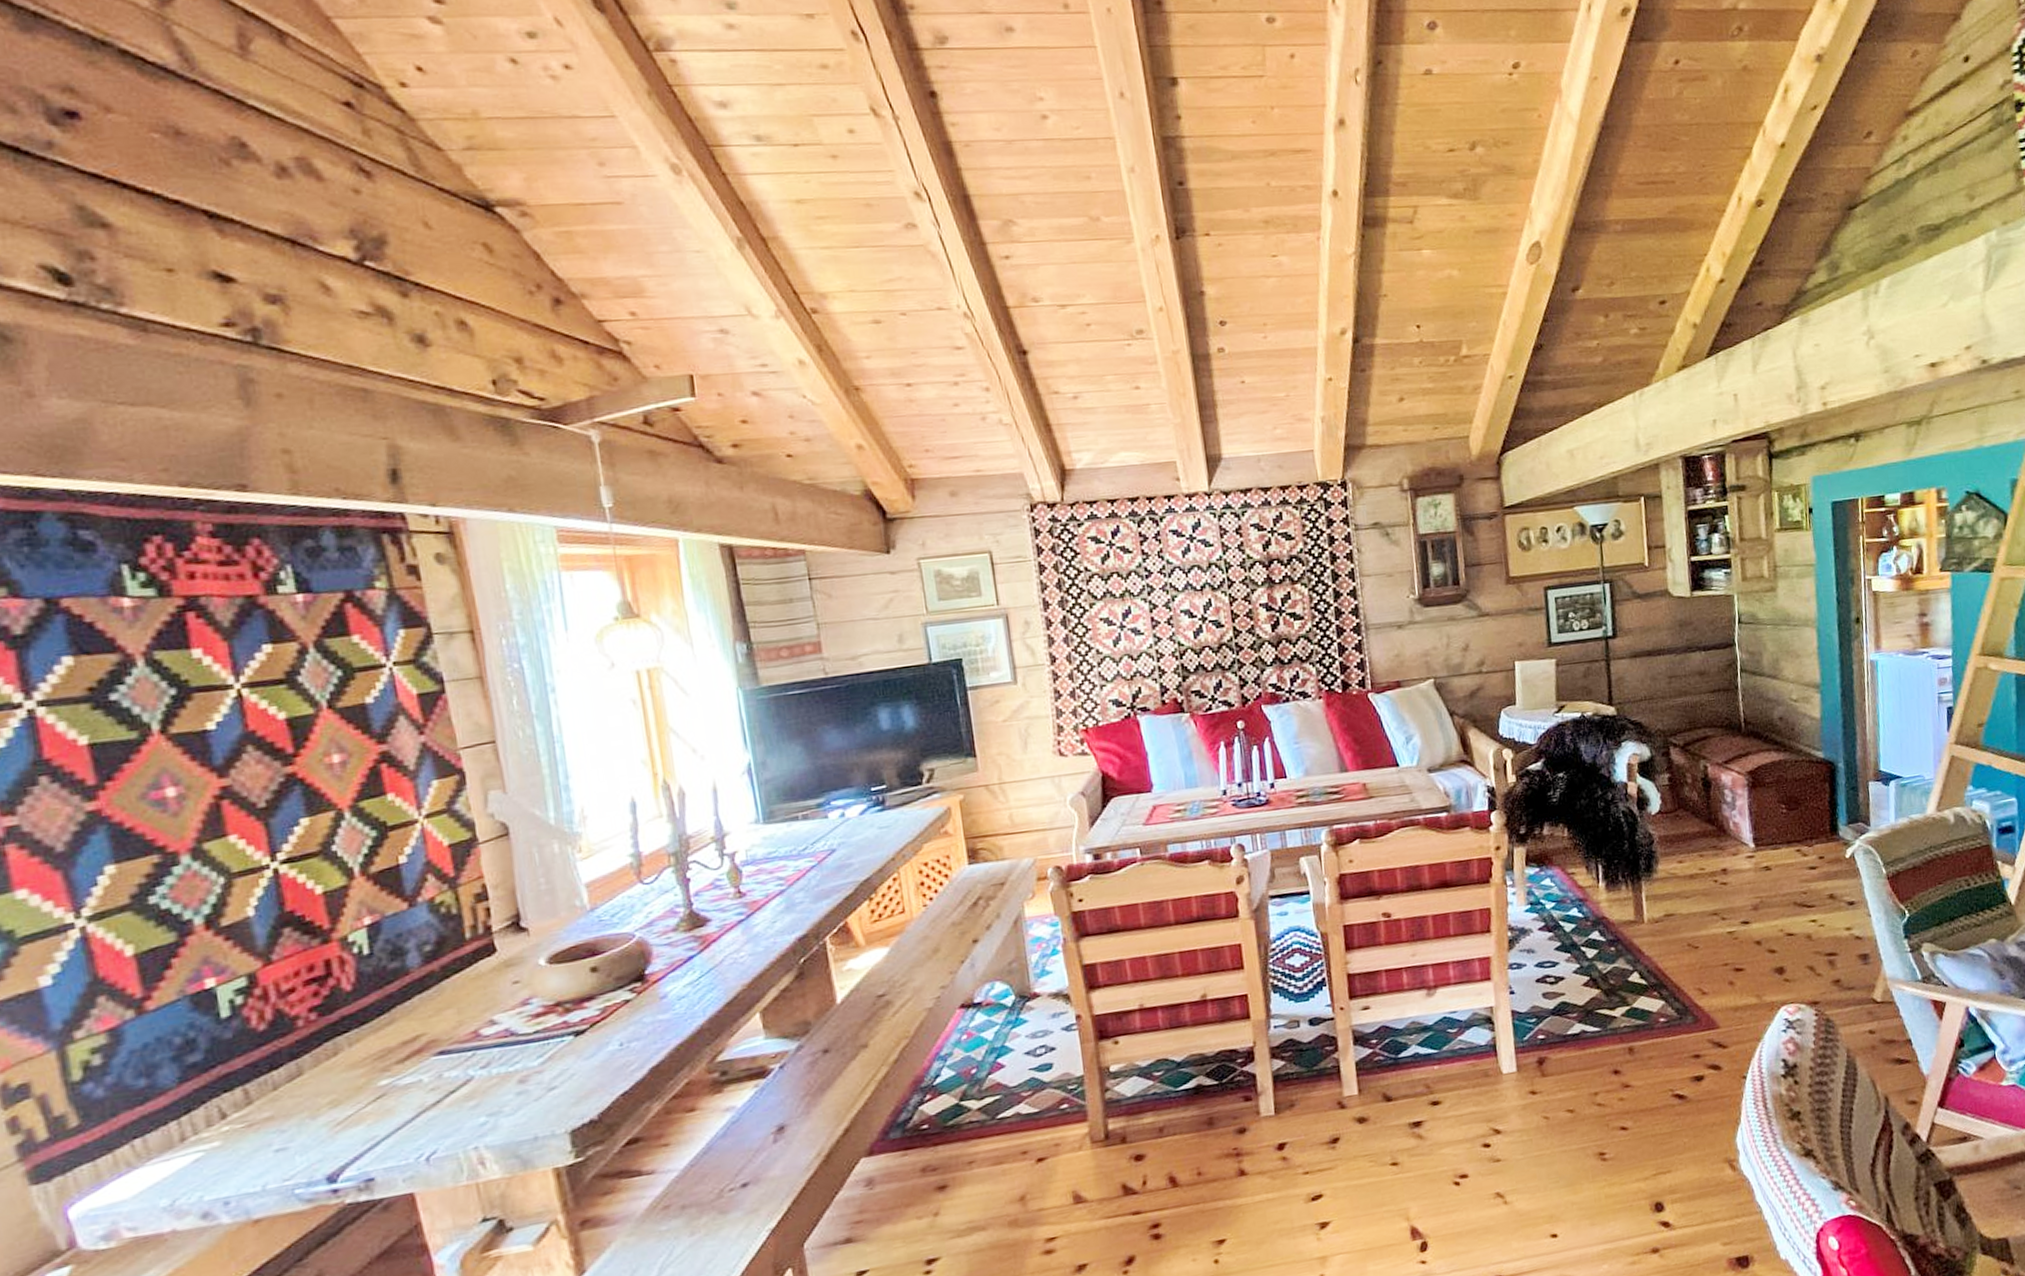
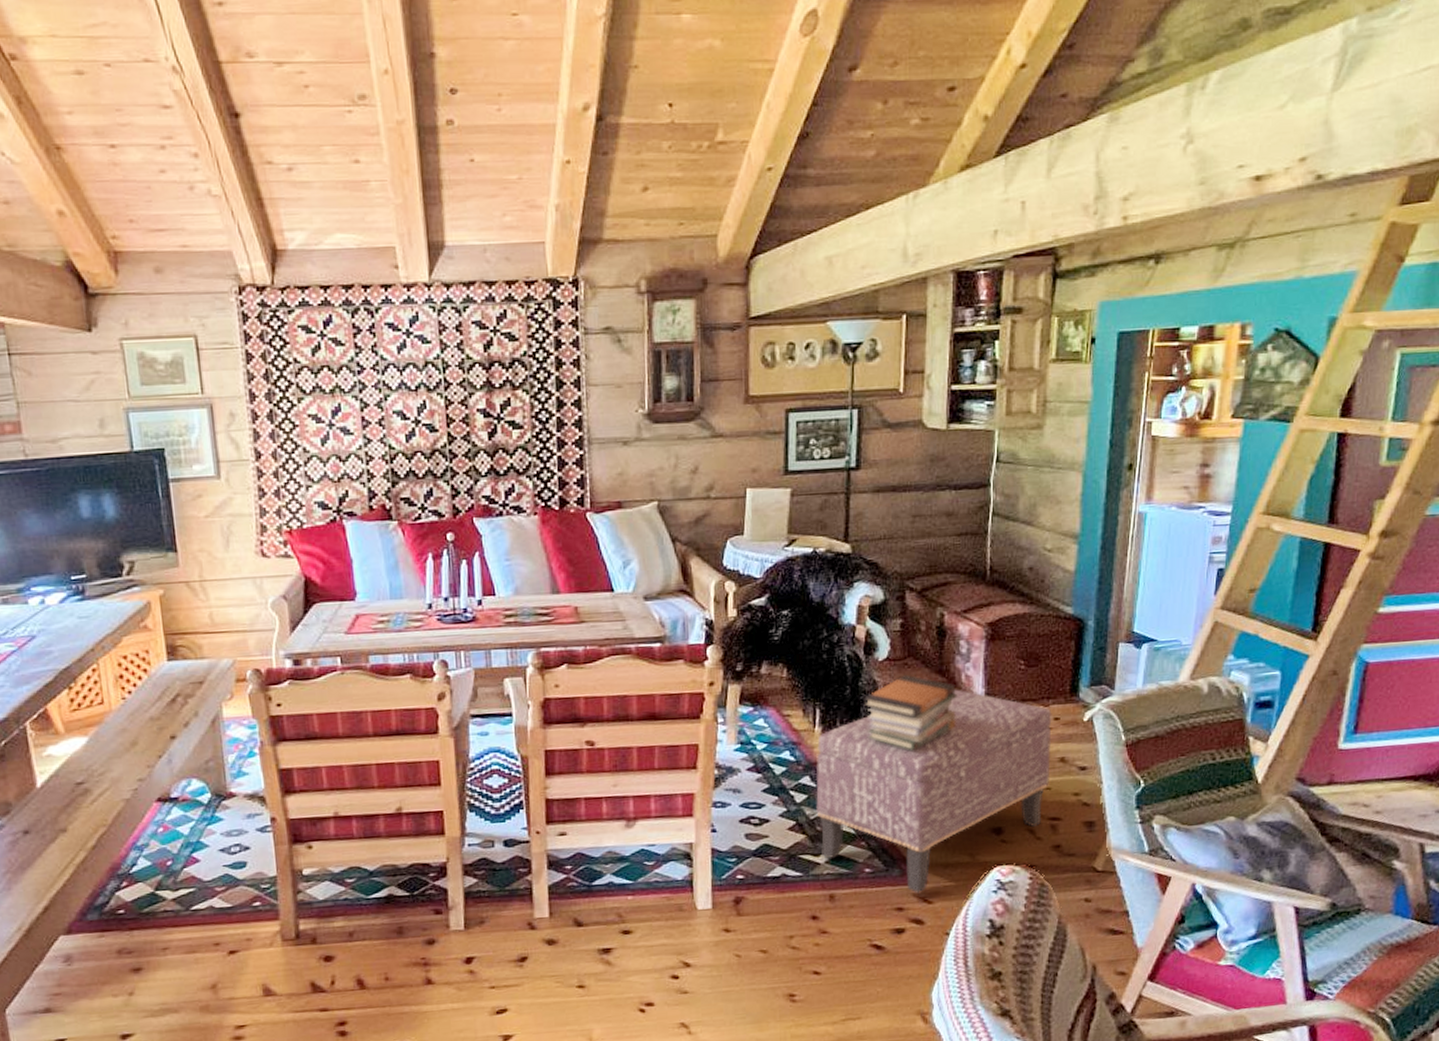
ottoman: none [1603,836,1822,1039] -> present [816,689,1052,894]
book stack: none [1641,826,1730,899] -> present [863,674,957,751]

